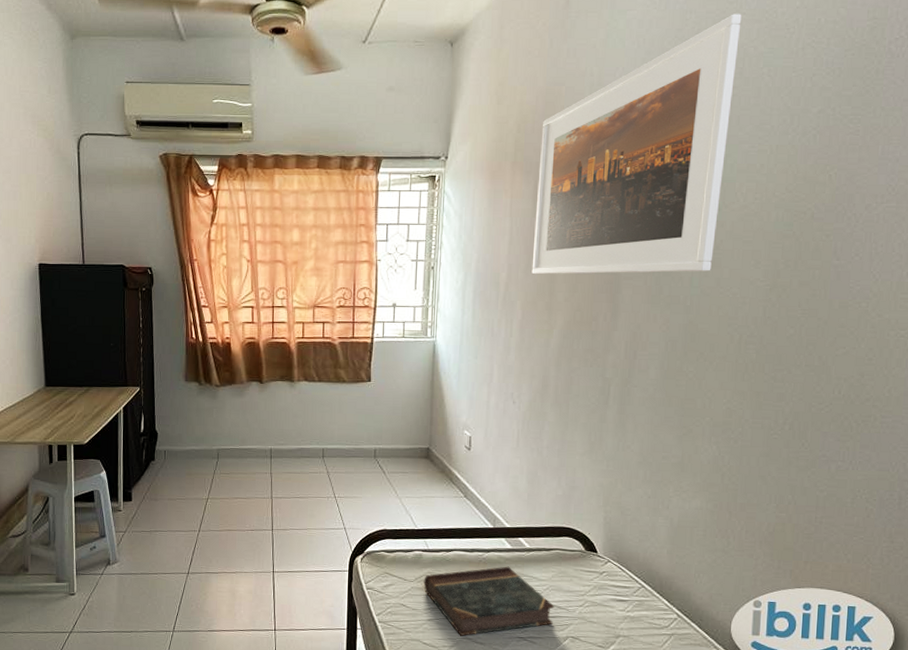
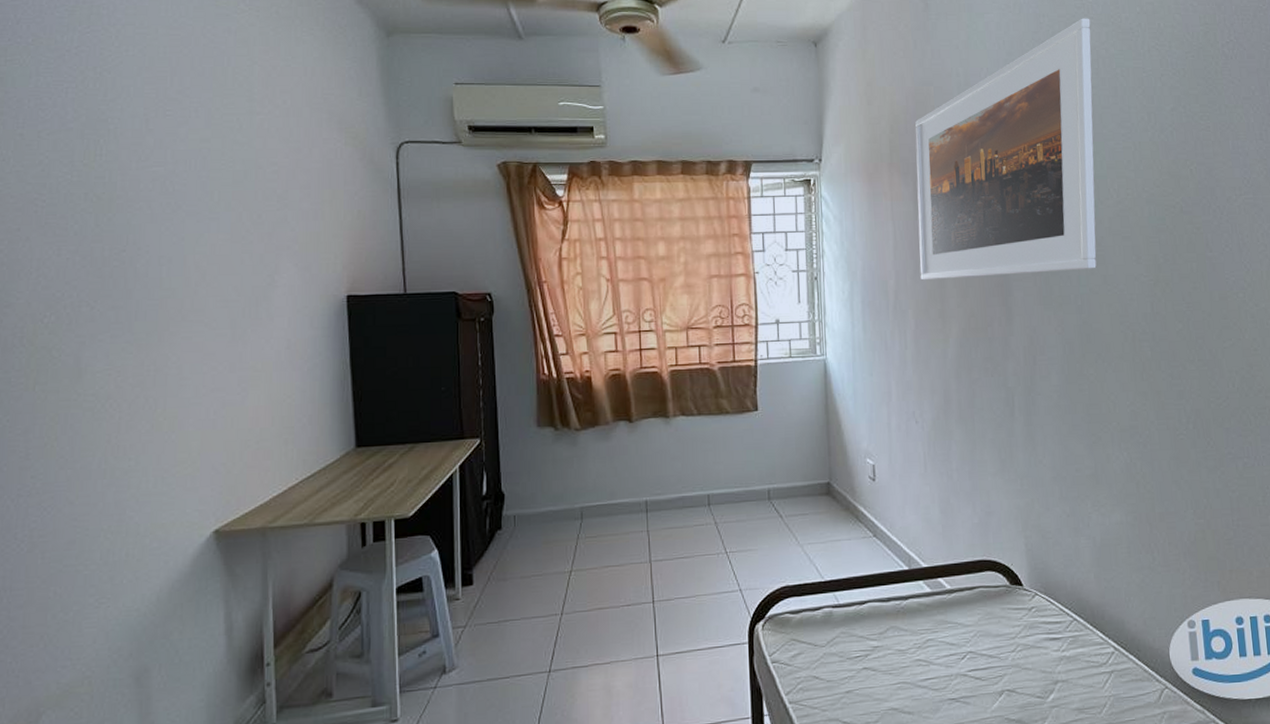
book: present [423,566,555,636] -> none [837,614,986,707]

